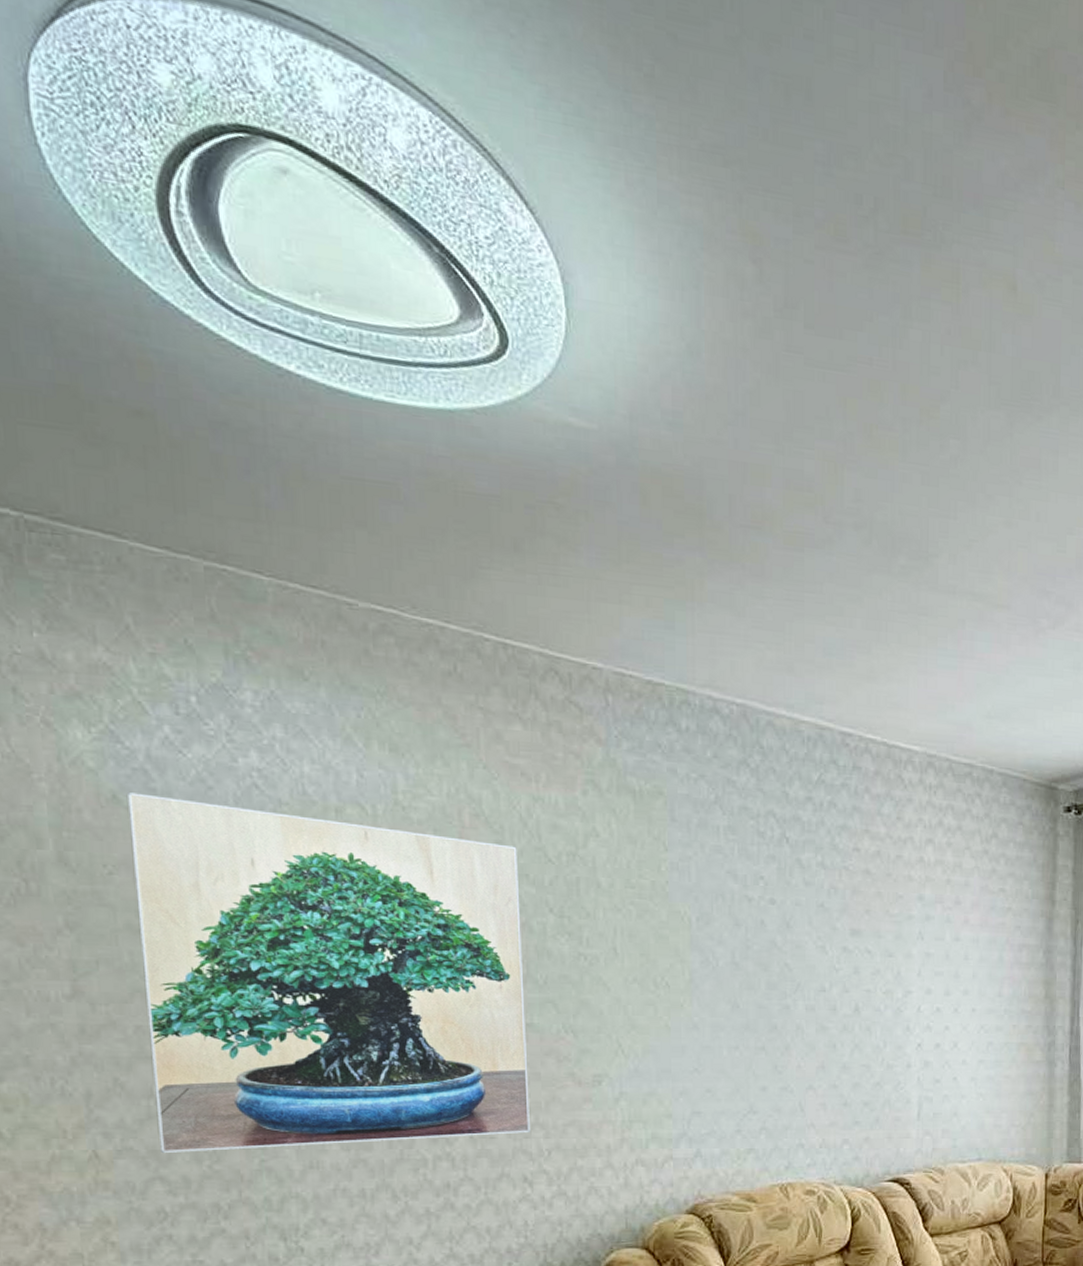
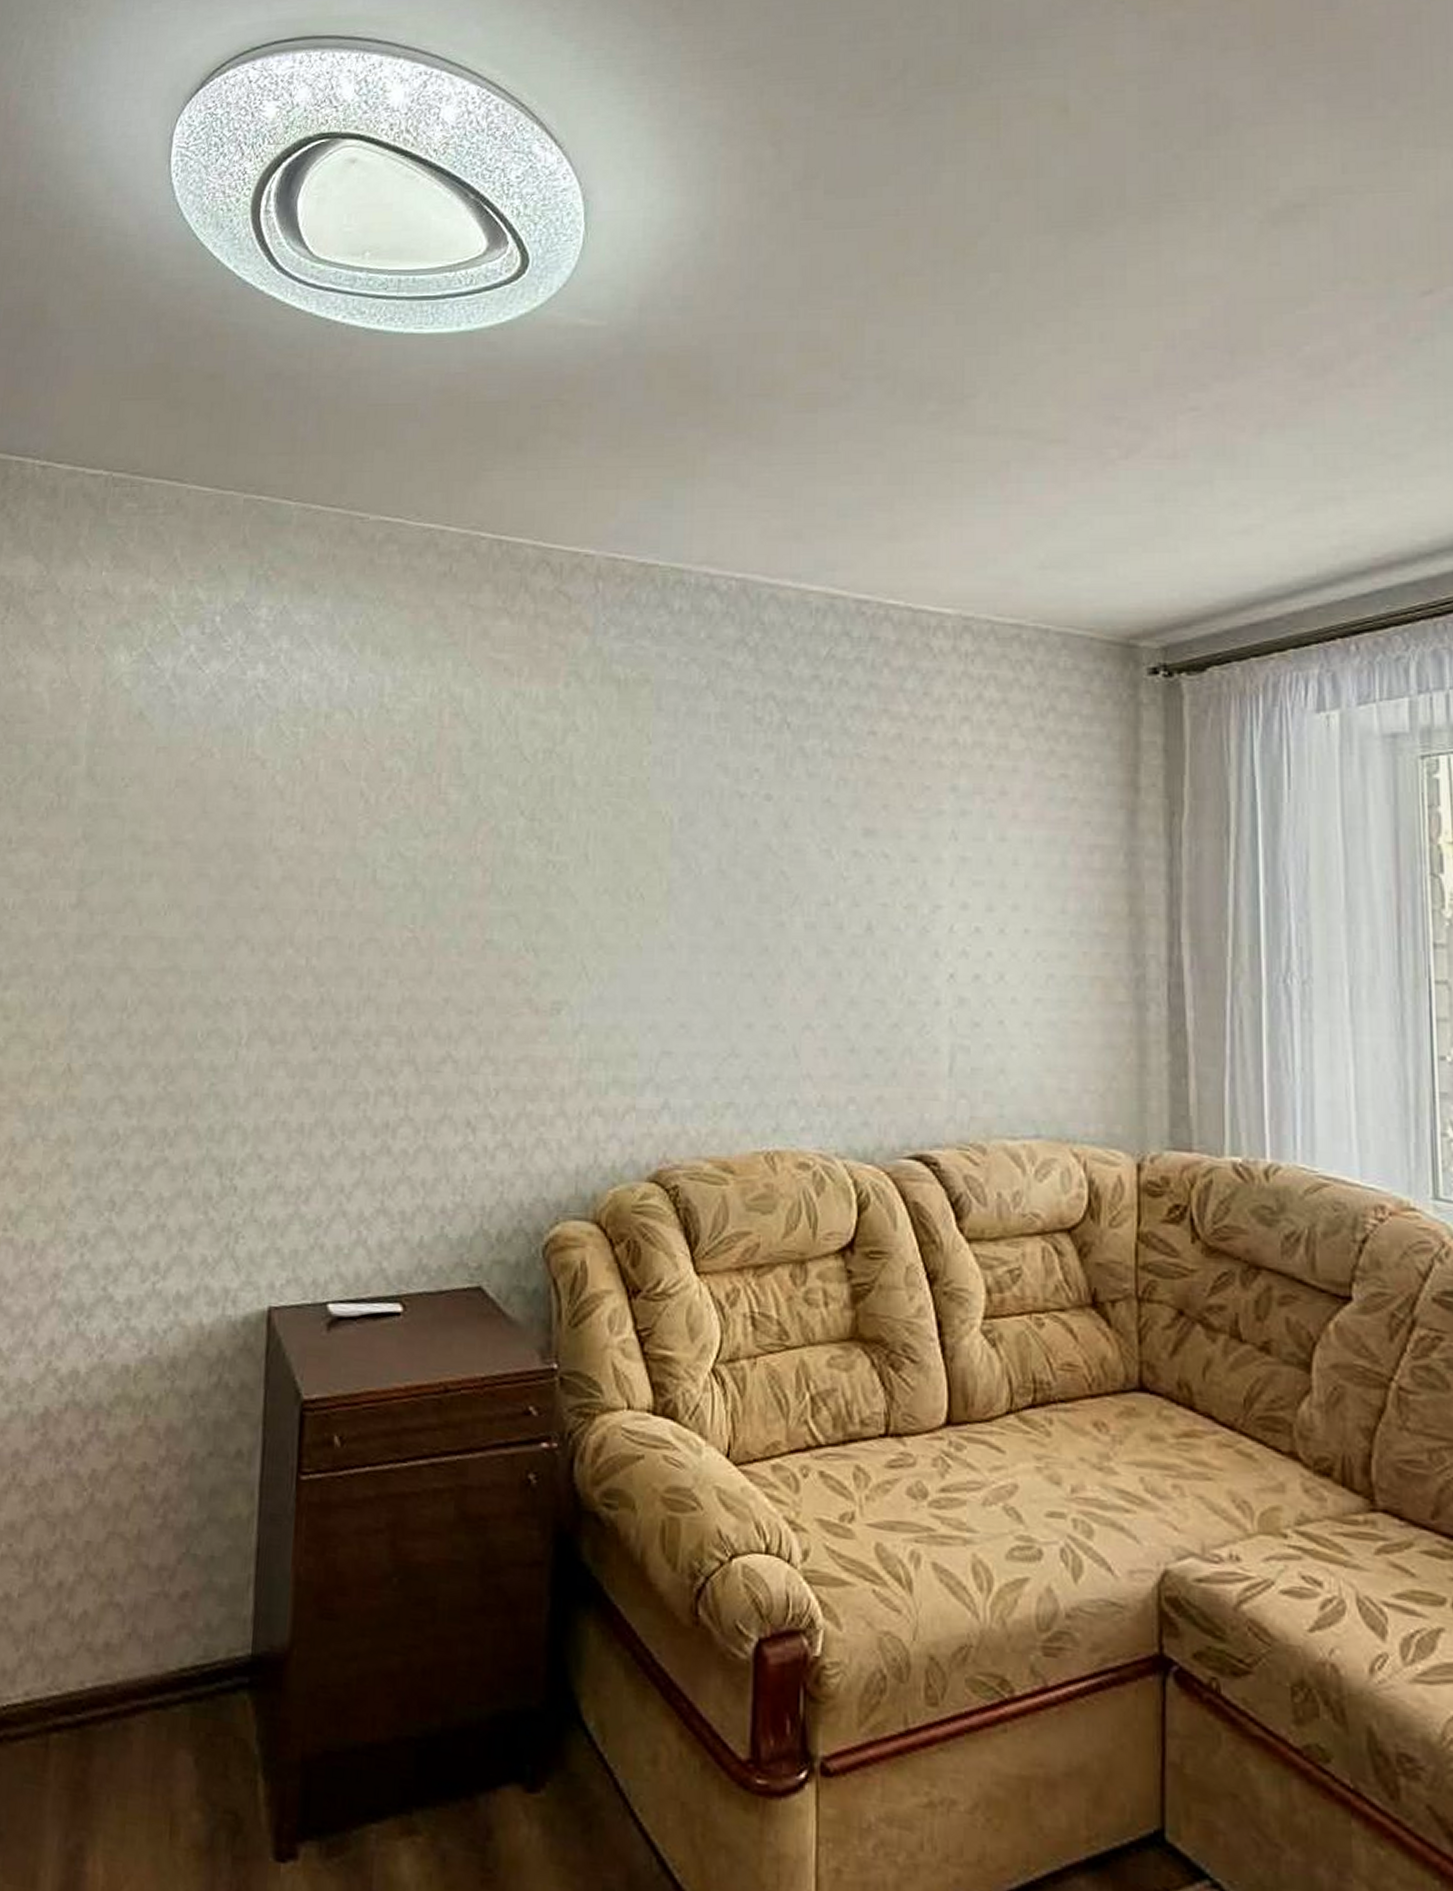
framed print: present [126,792,530,1154] -> none [124,709,493,1071]

